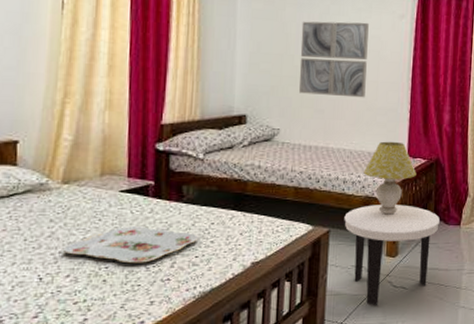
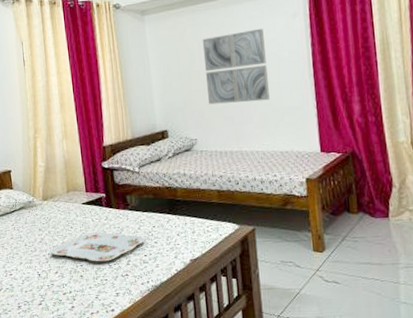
side table: present [344,205,440,306] -> none [266,200,365,301]
table lamp: present [363,141,417,215] -> none [279,138,333,211]

